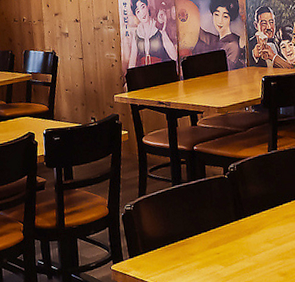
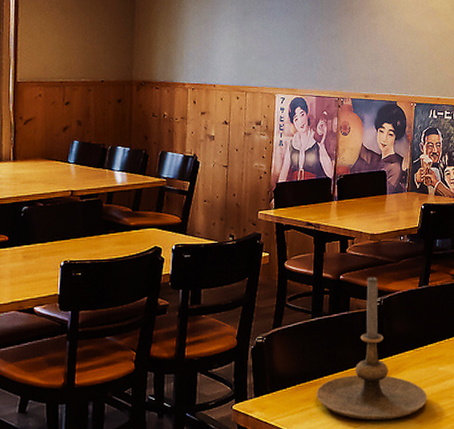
candle holder: none [184,145,289,275] -> present [316,277,428,421]

